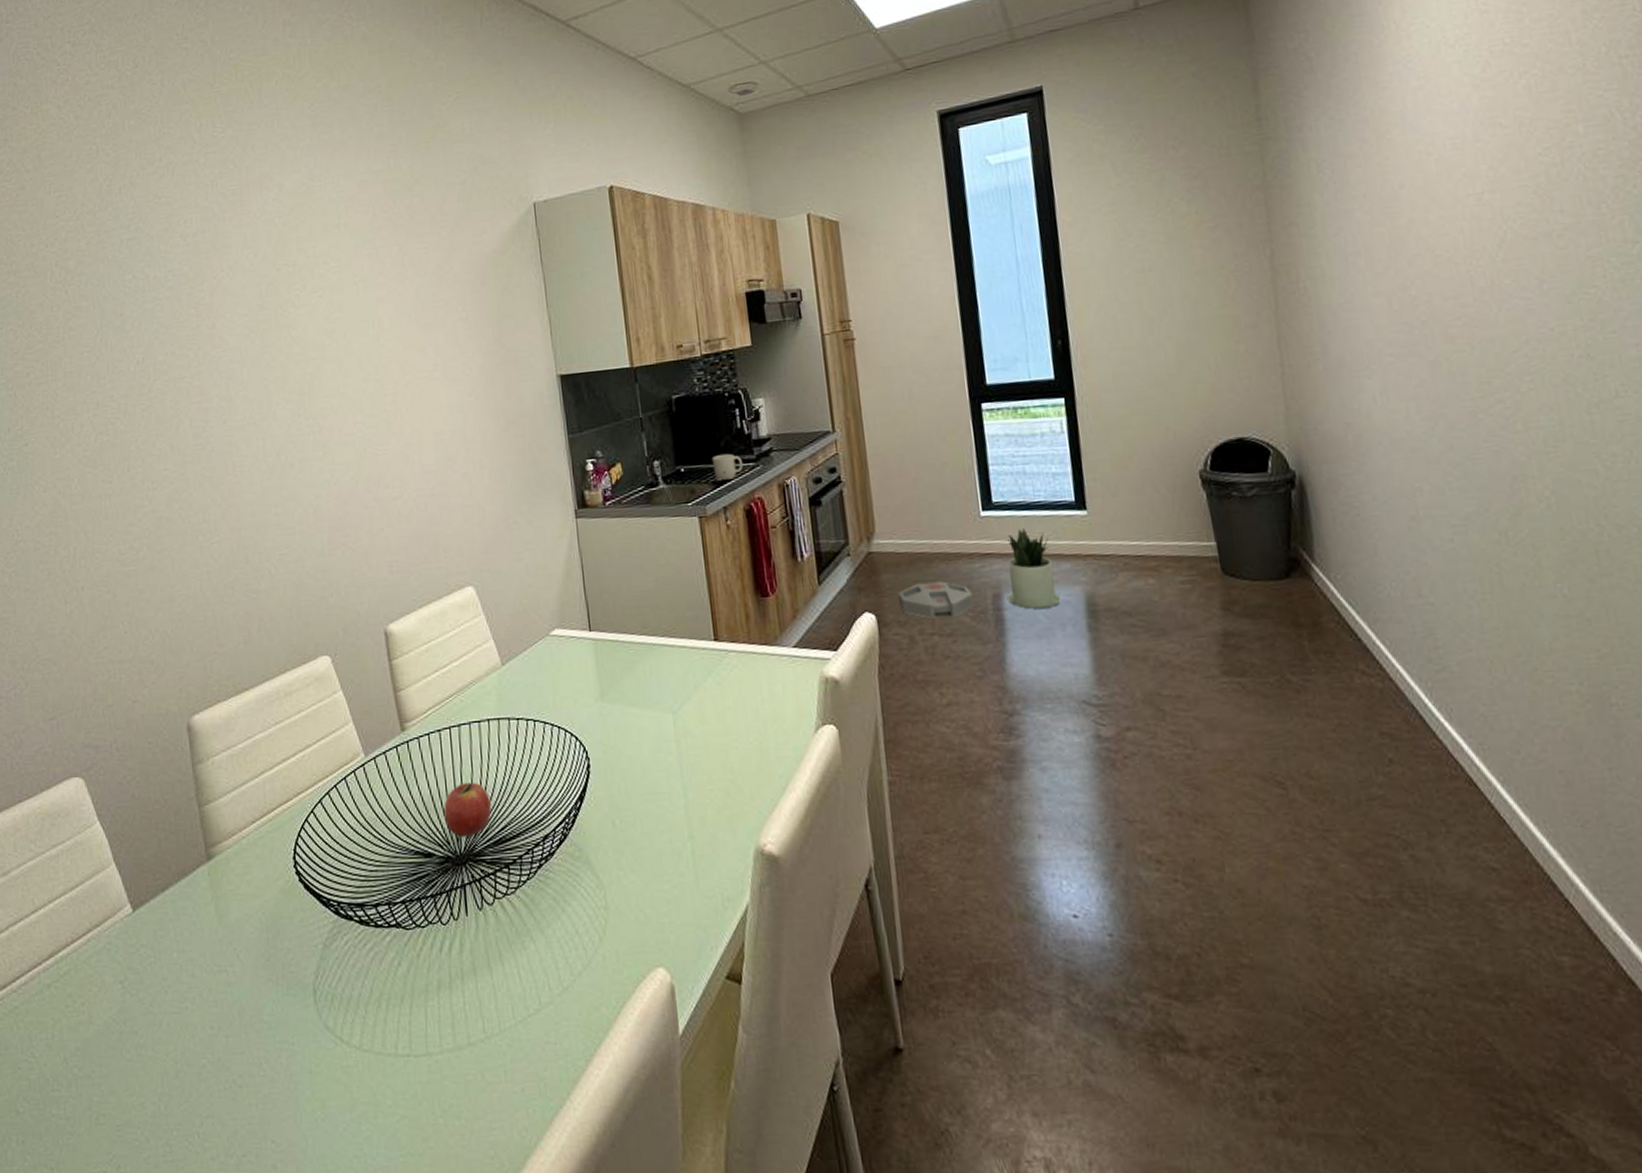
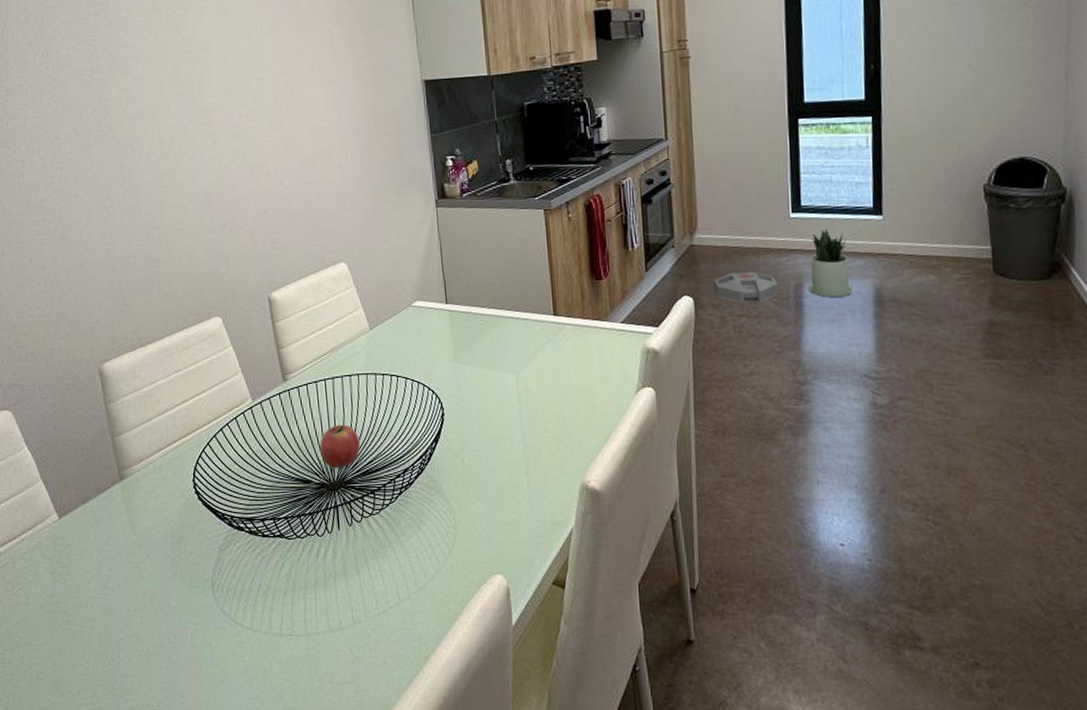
mug: present [711,453,744,481] -> none [557,155,585,179]

